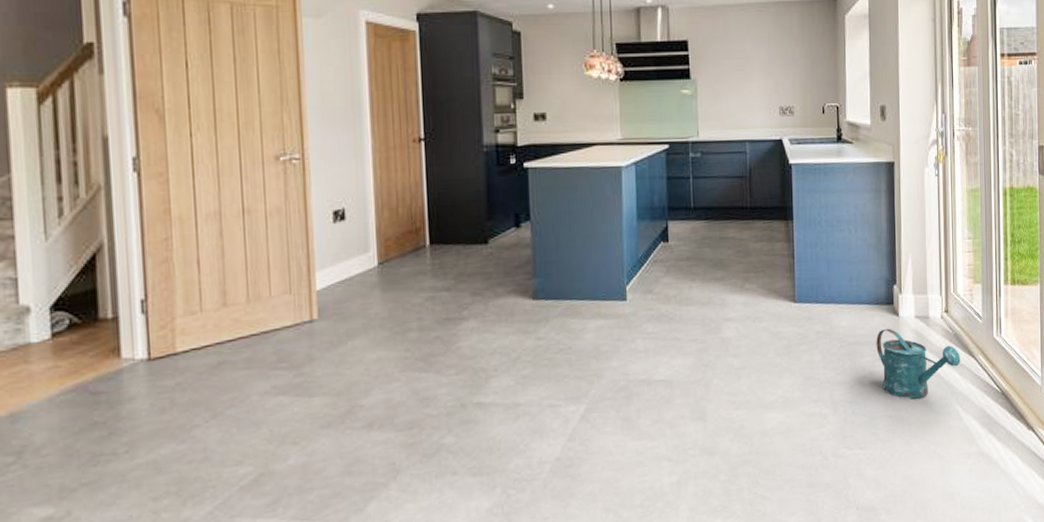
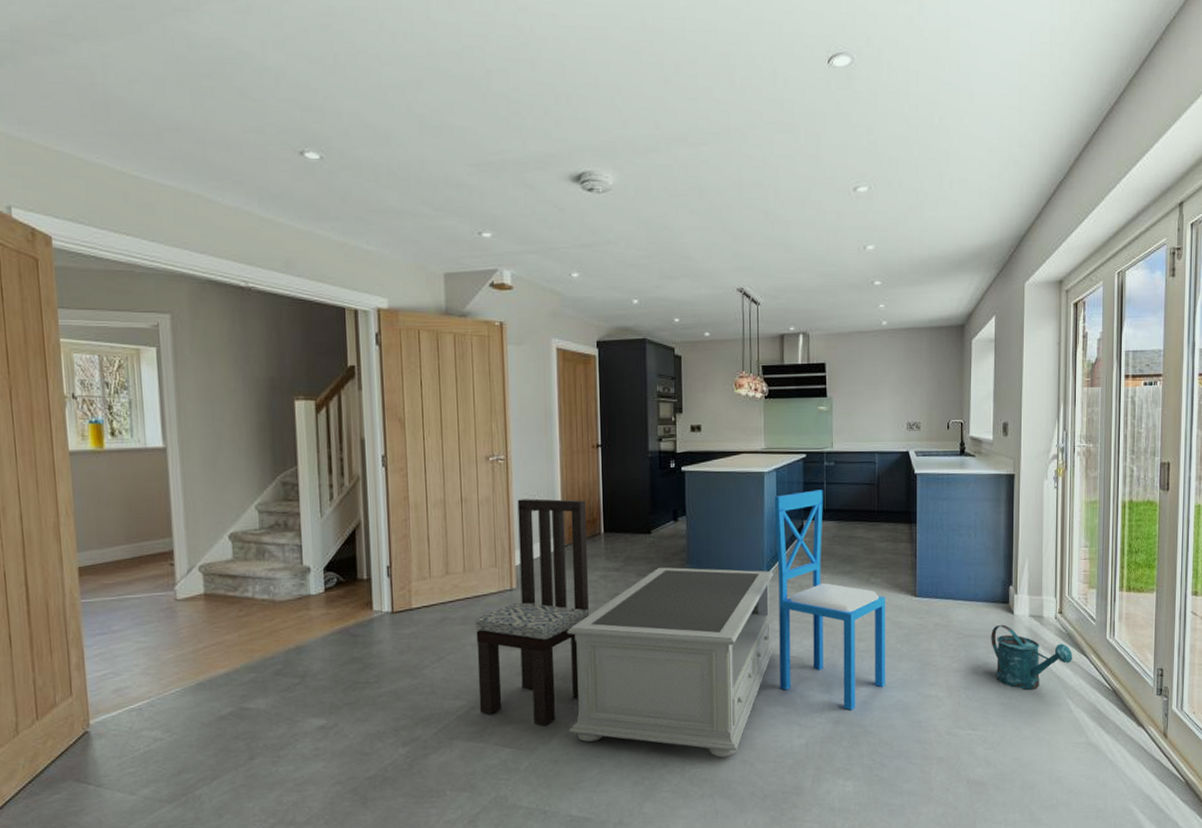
dining chair: none [264,206,414,490] -> present [476,498,590,726]
coffee table: none [384,281,640,508] -> present [567,567,776,757]
dining chair: none [633,185,766,438] -> present [774,490,886,710]

